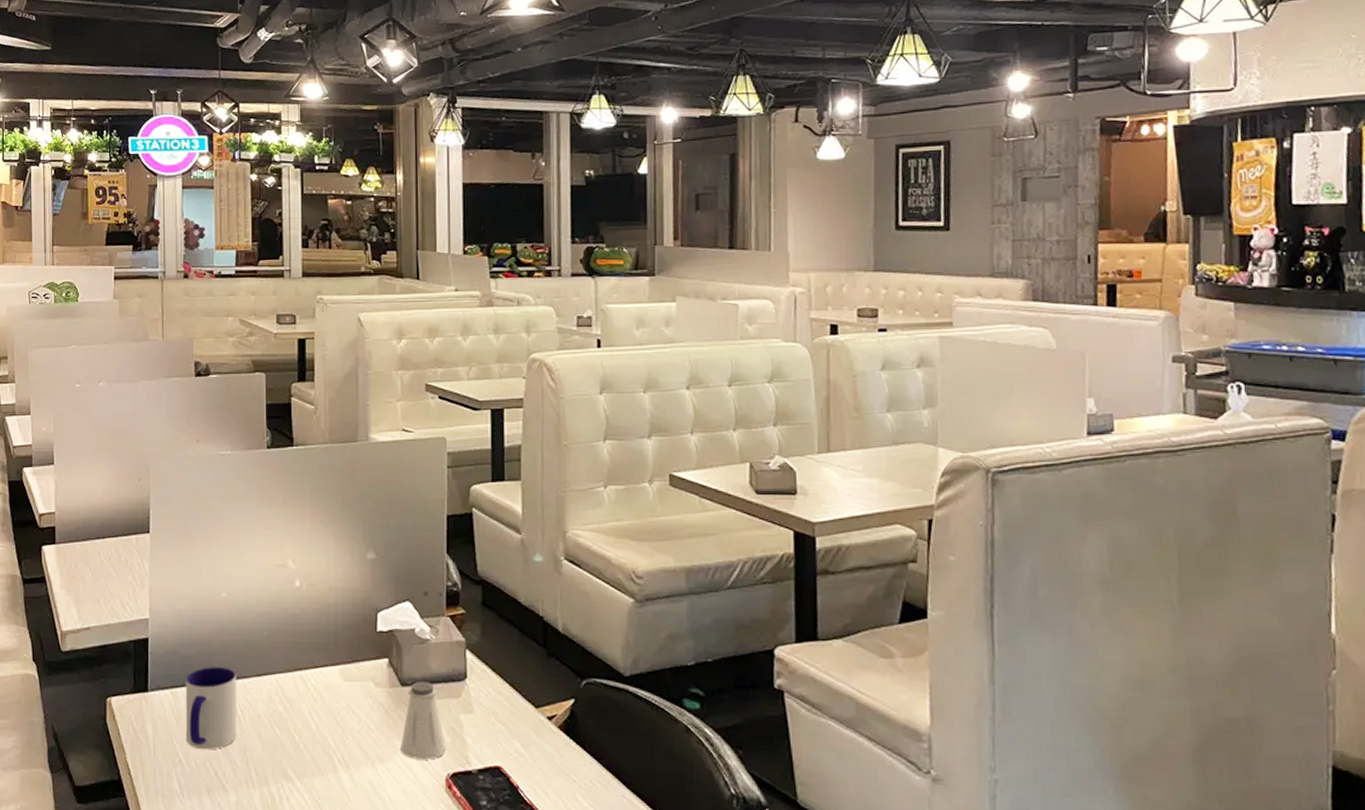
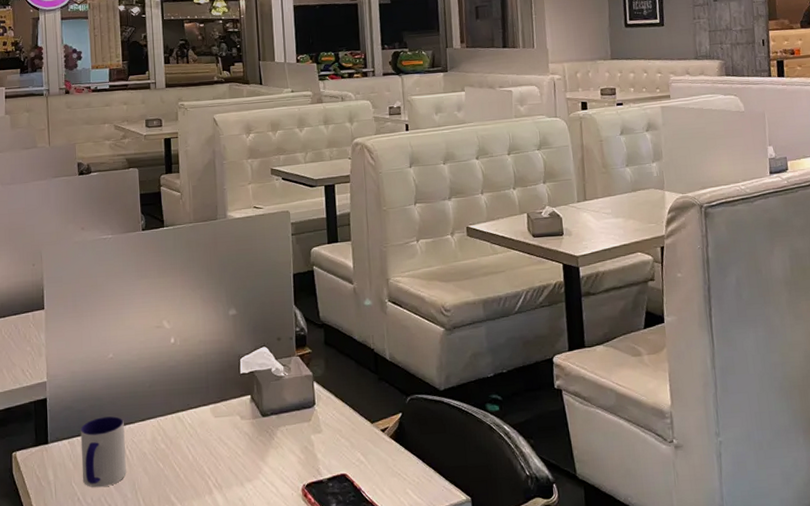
saltshaker: present [400,681,446,760] -> none [264,411,301,476]

